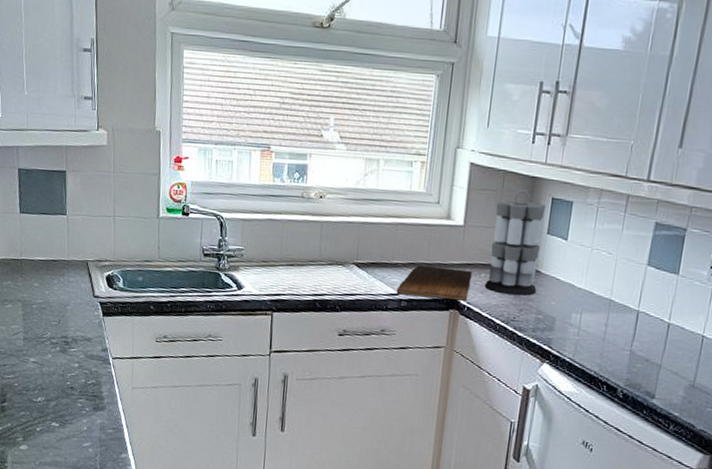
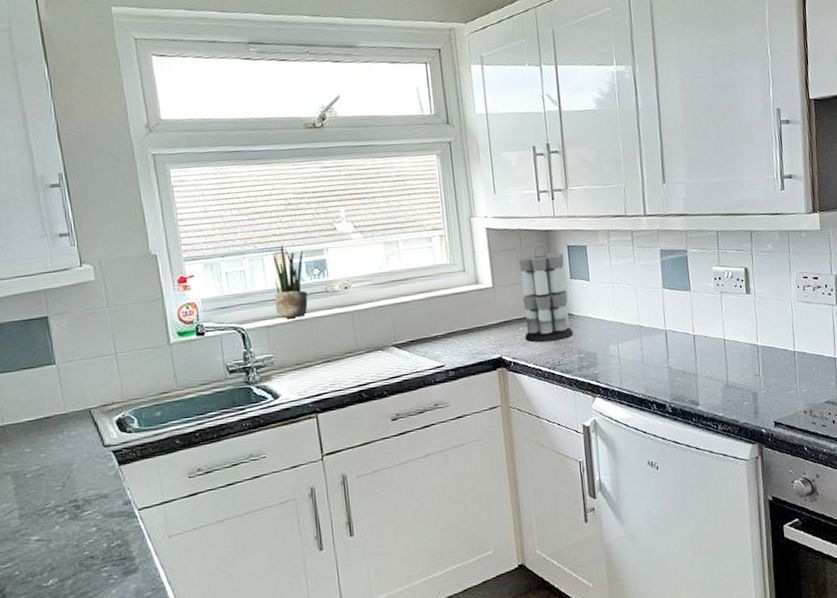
potted plant: none [254,143,288,217] -> present [273,245,308,319]
cutting board: present [396,265,472,301] -> none [441,327,511,366]

